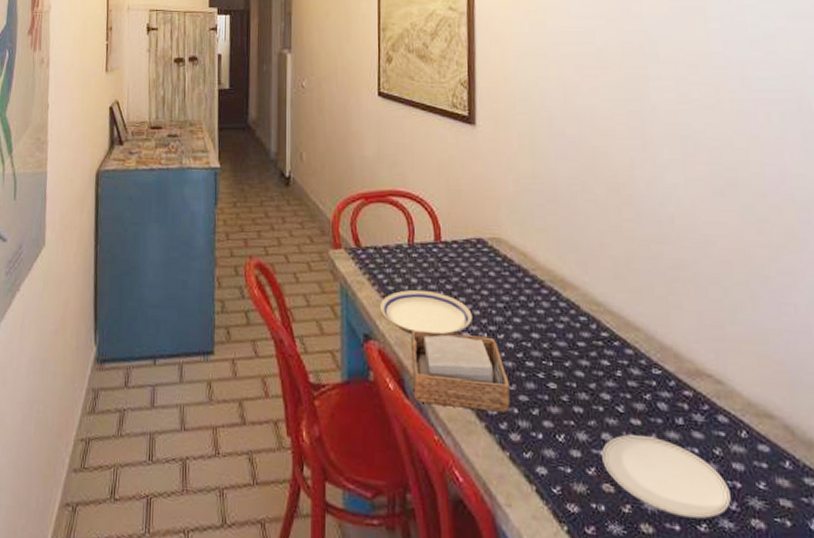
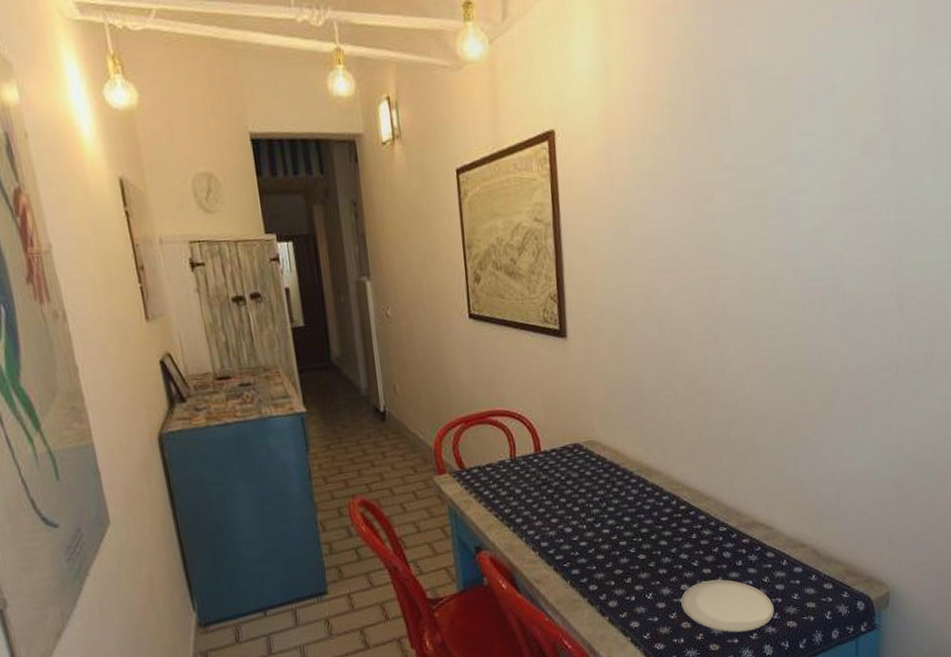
plate: present [380,290,472,334] -> none [488,497,573,539]
napkin holder: present [410,330,510,413] -> none [518,527,608,595]

